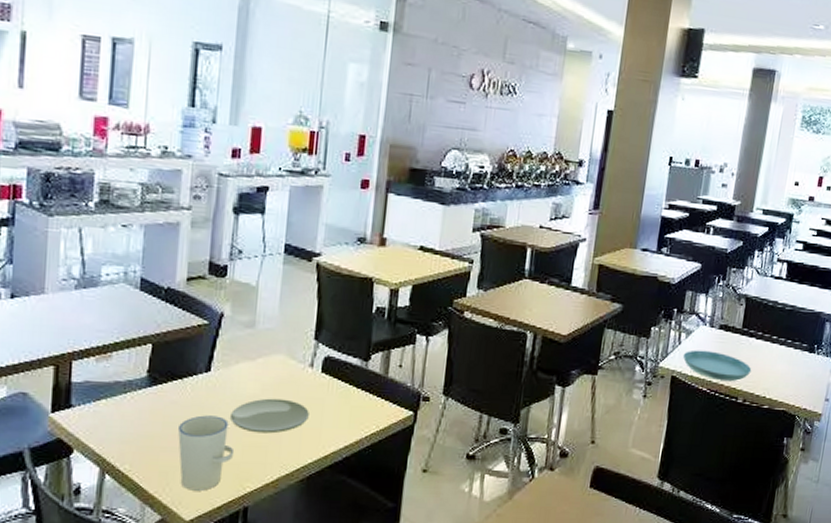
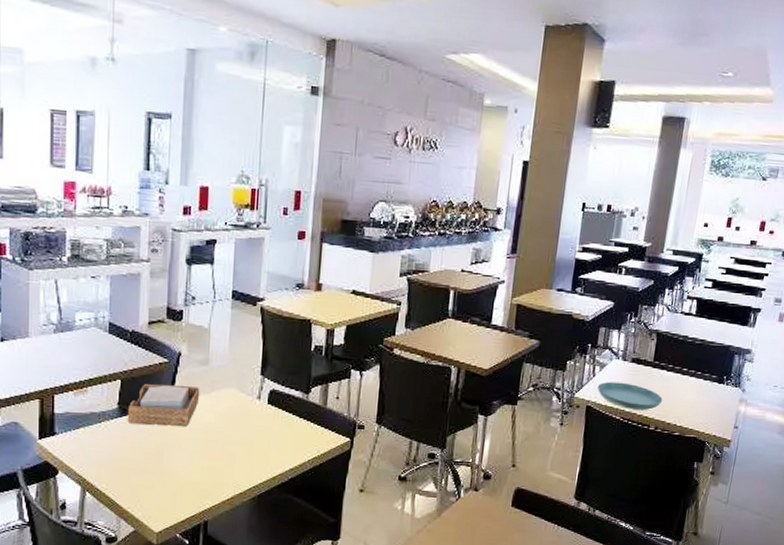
napkin holder: none [157,349,245,398] -> present [127,384,200,426]
cup: present [178,415,235,491] -> none [146,441,195,507]
plate: present [230,398,309,434] -> none [190,426,258,458]

